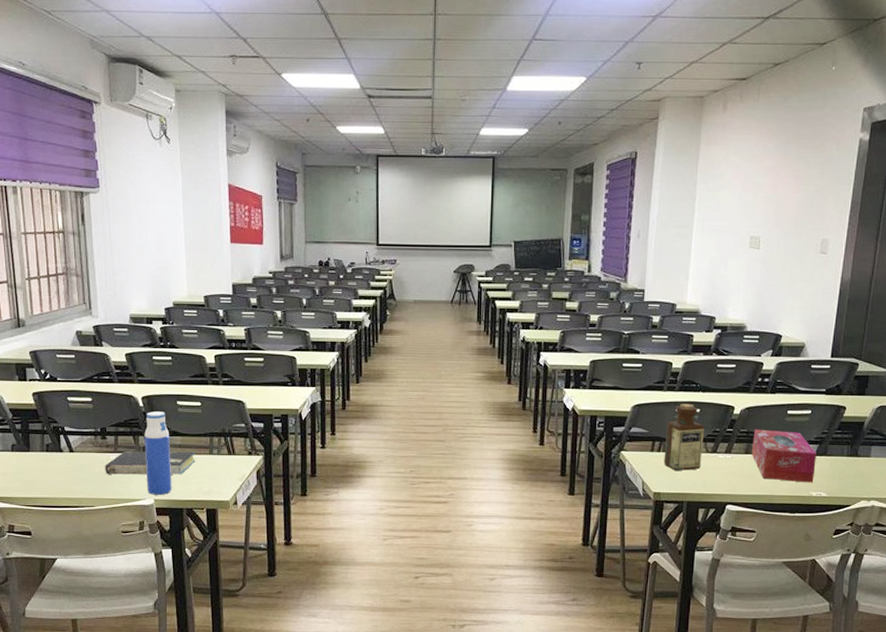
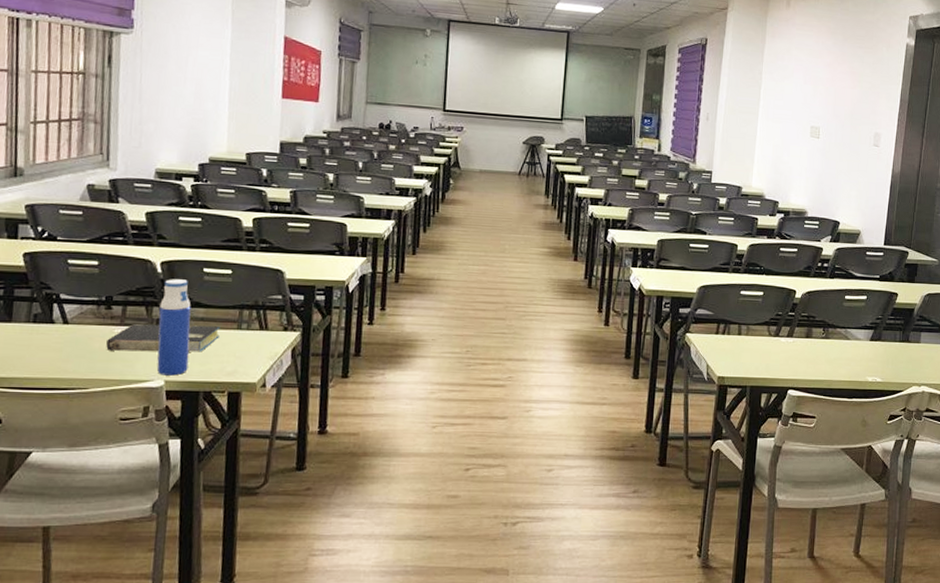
bottle: present [663,403,704,471] -> none [728,286,768,354]
tissue box: present [752,429,816,483] -> none [812,313,872,368]

